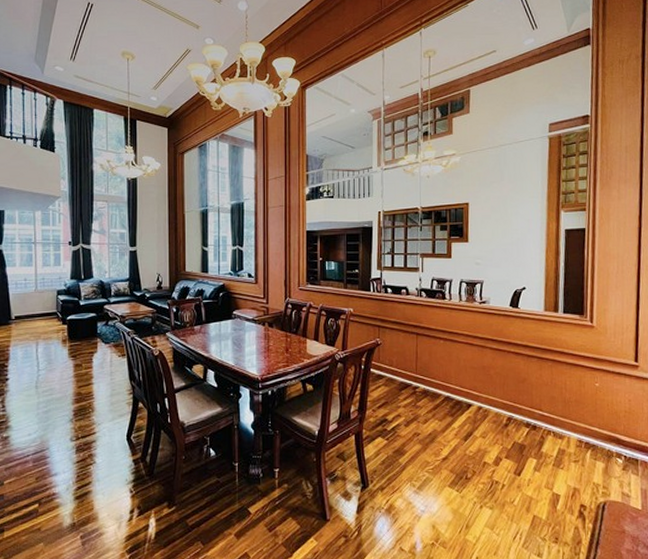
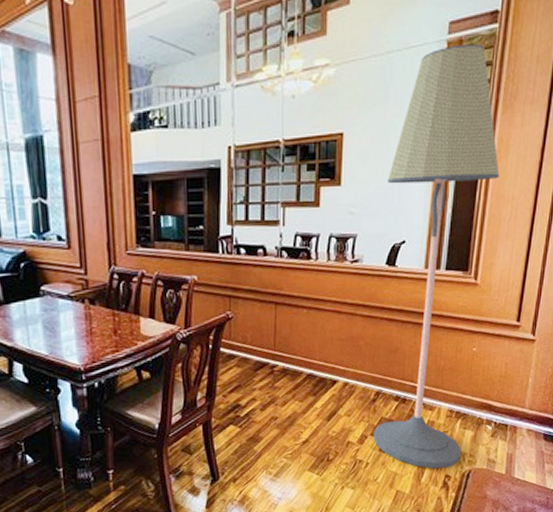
floor lamp: none [506,139,604,497] -> present [374,44,499,469]

